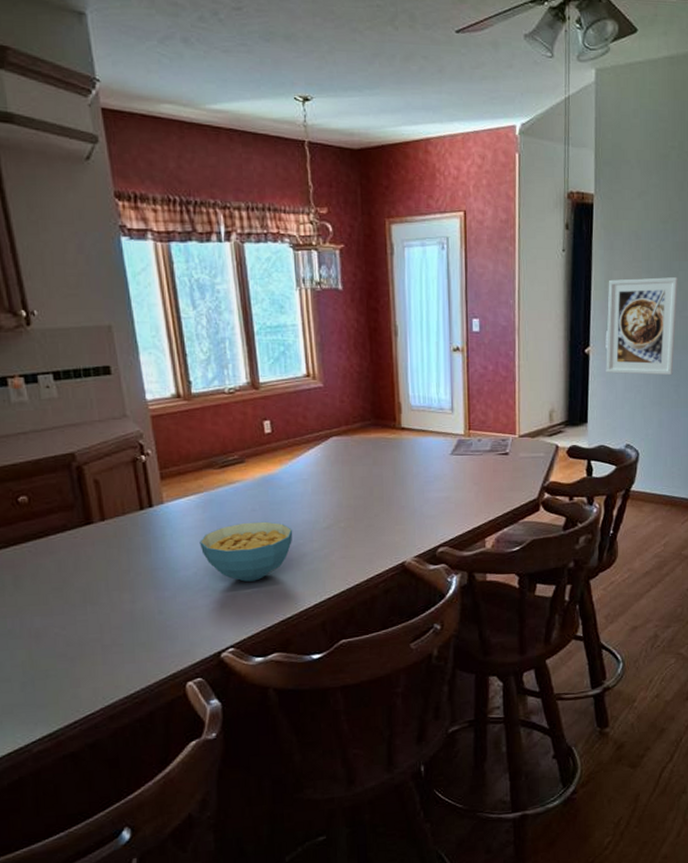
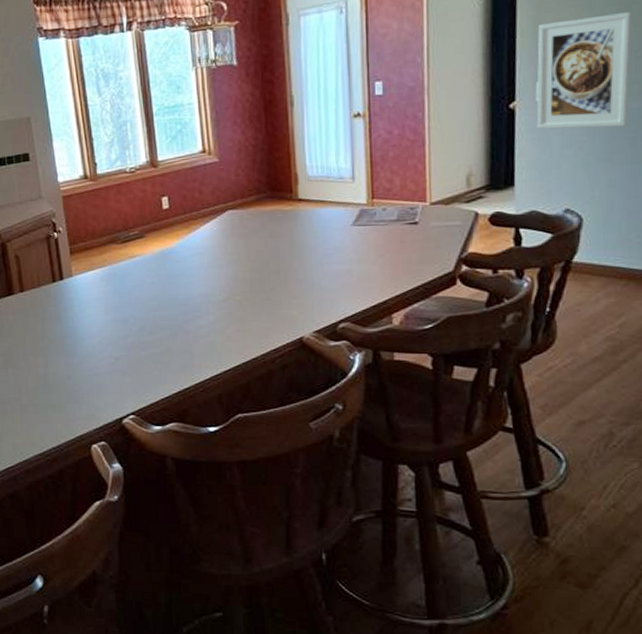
cereal bowl: present [199,521,293,582] -> none [103,294,190,352]

